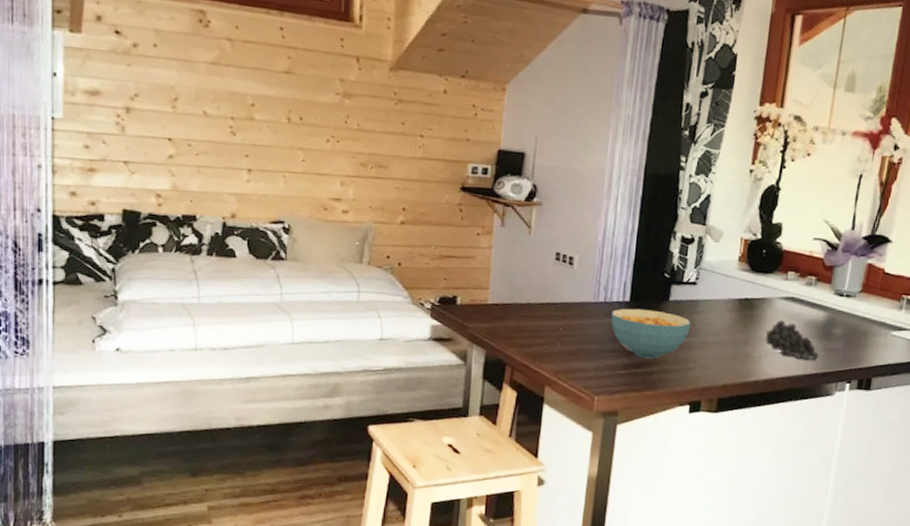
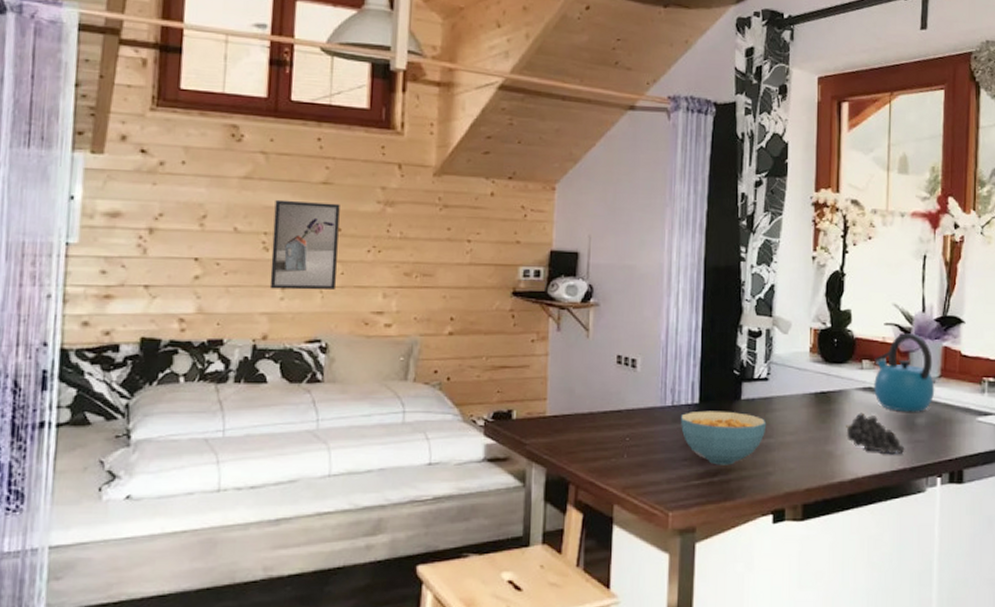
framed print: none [237,86,301,176] -> present [269,199,340,291]
kettle: none [796,248,856,323] -> present [874,333,935,412]

